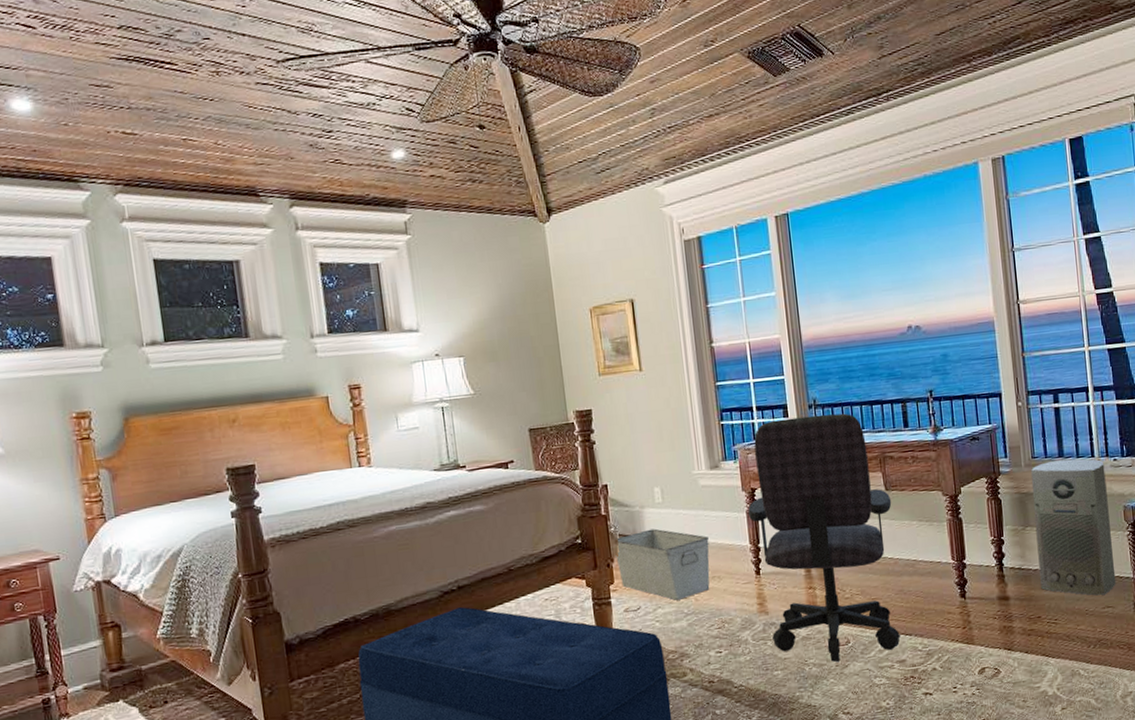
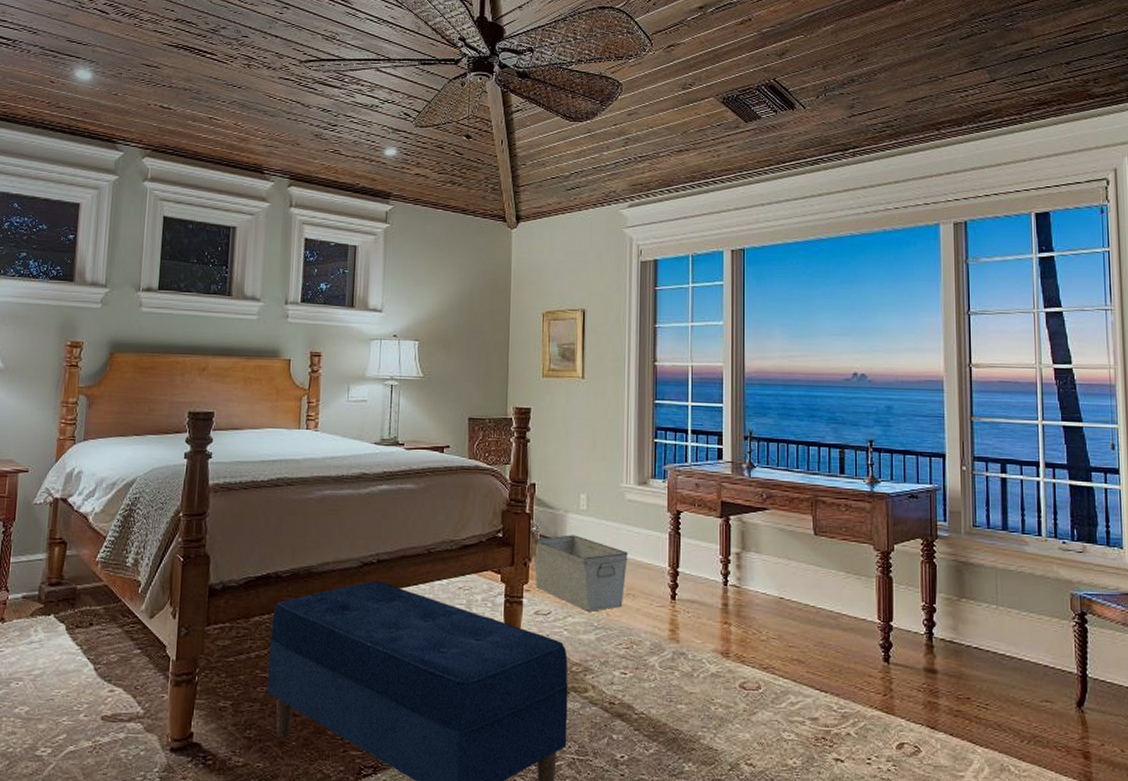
office chair: present [748,413,900,662] -> none [671,446,820,706]
air purifier: present [1030,458,1116,596] -> none [970,533,1058,686]

